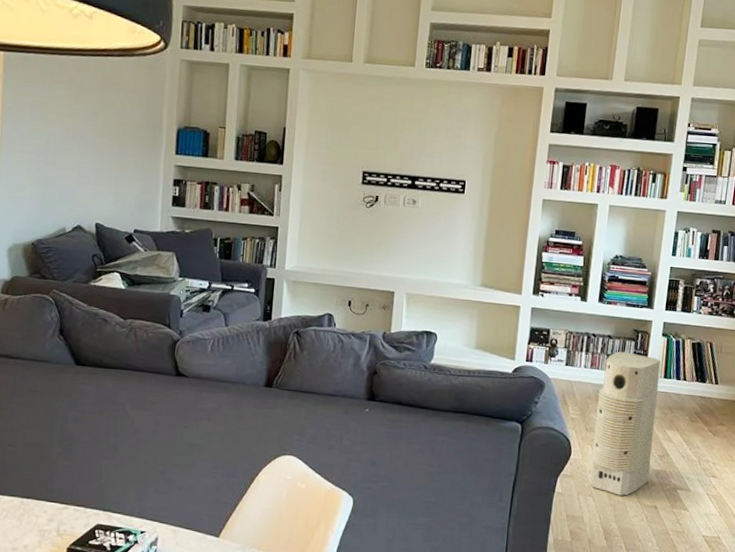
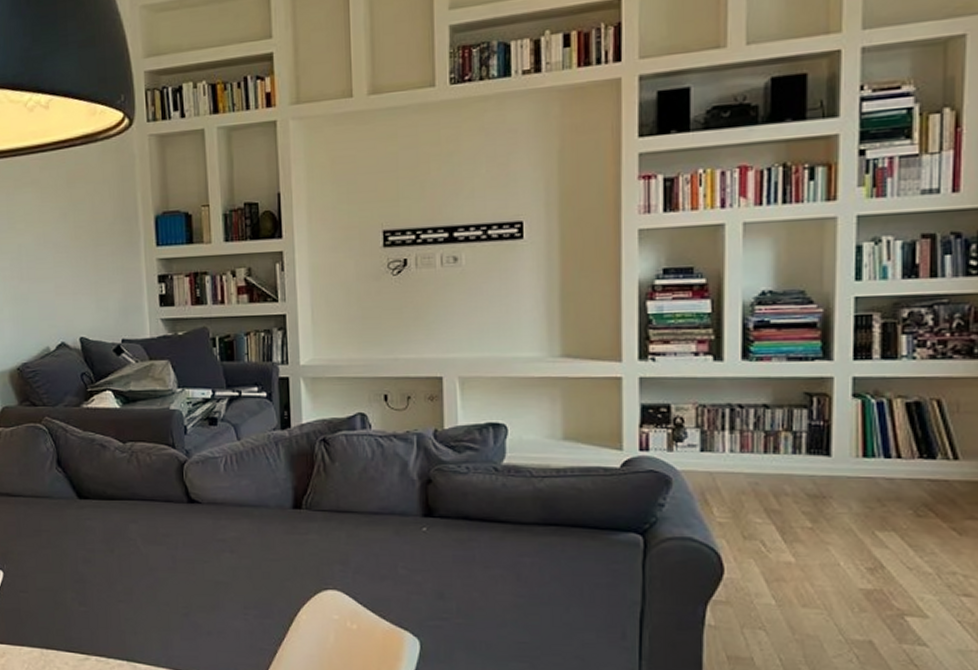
air purifier: present [590,351,661,496] -> none [755,425,855,627]

